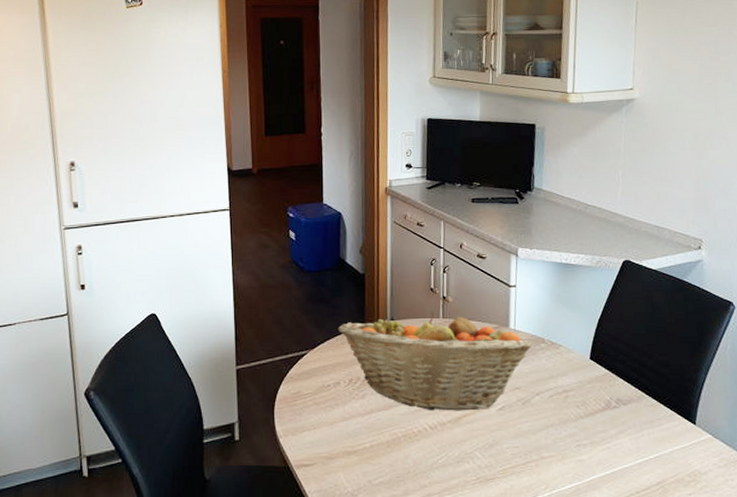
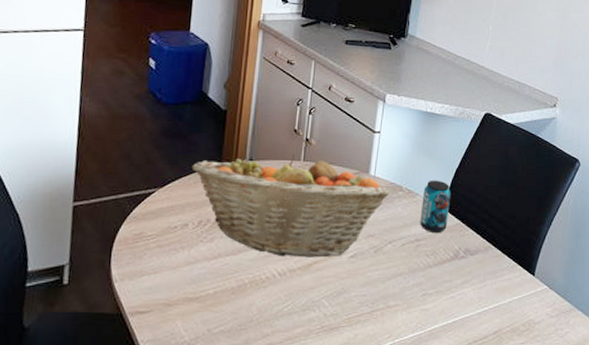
beverage can: none [565,330,596,384] -> present [420,180,451,234]

